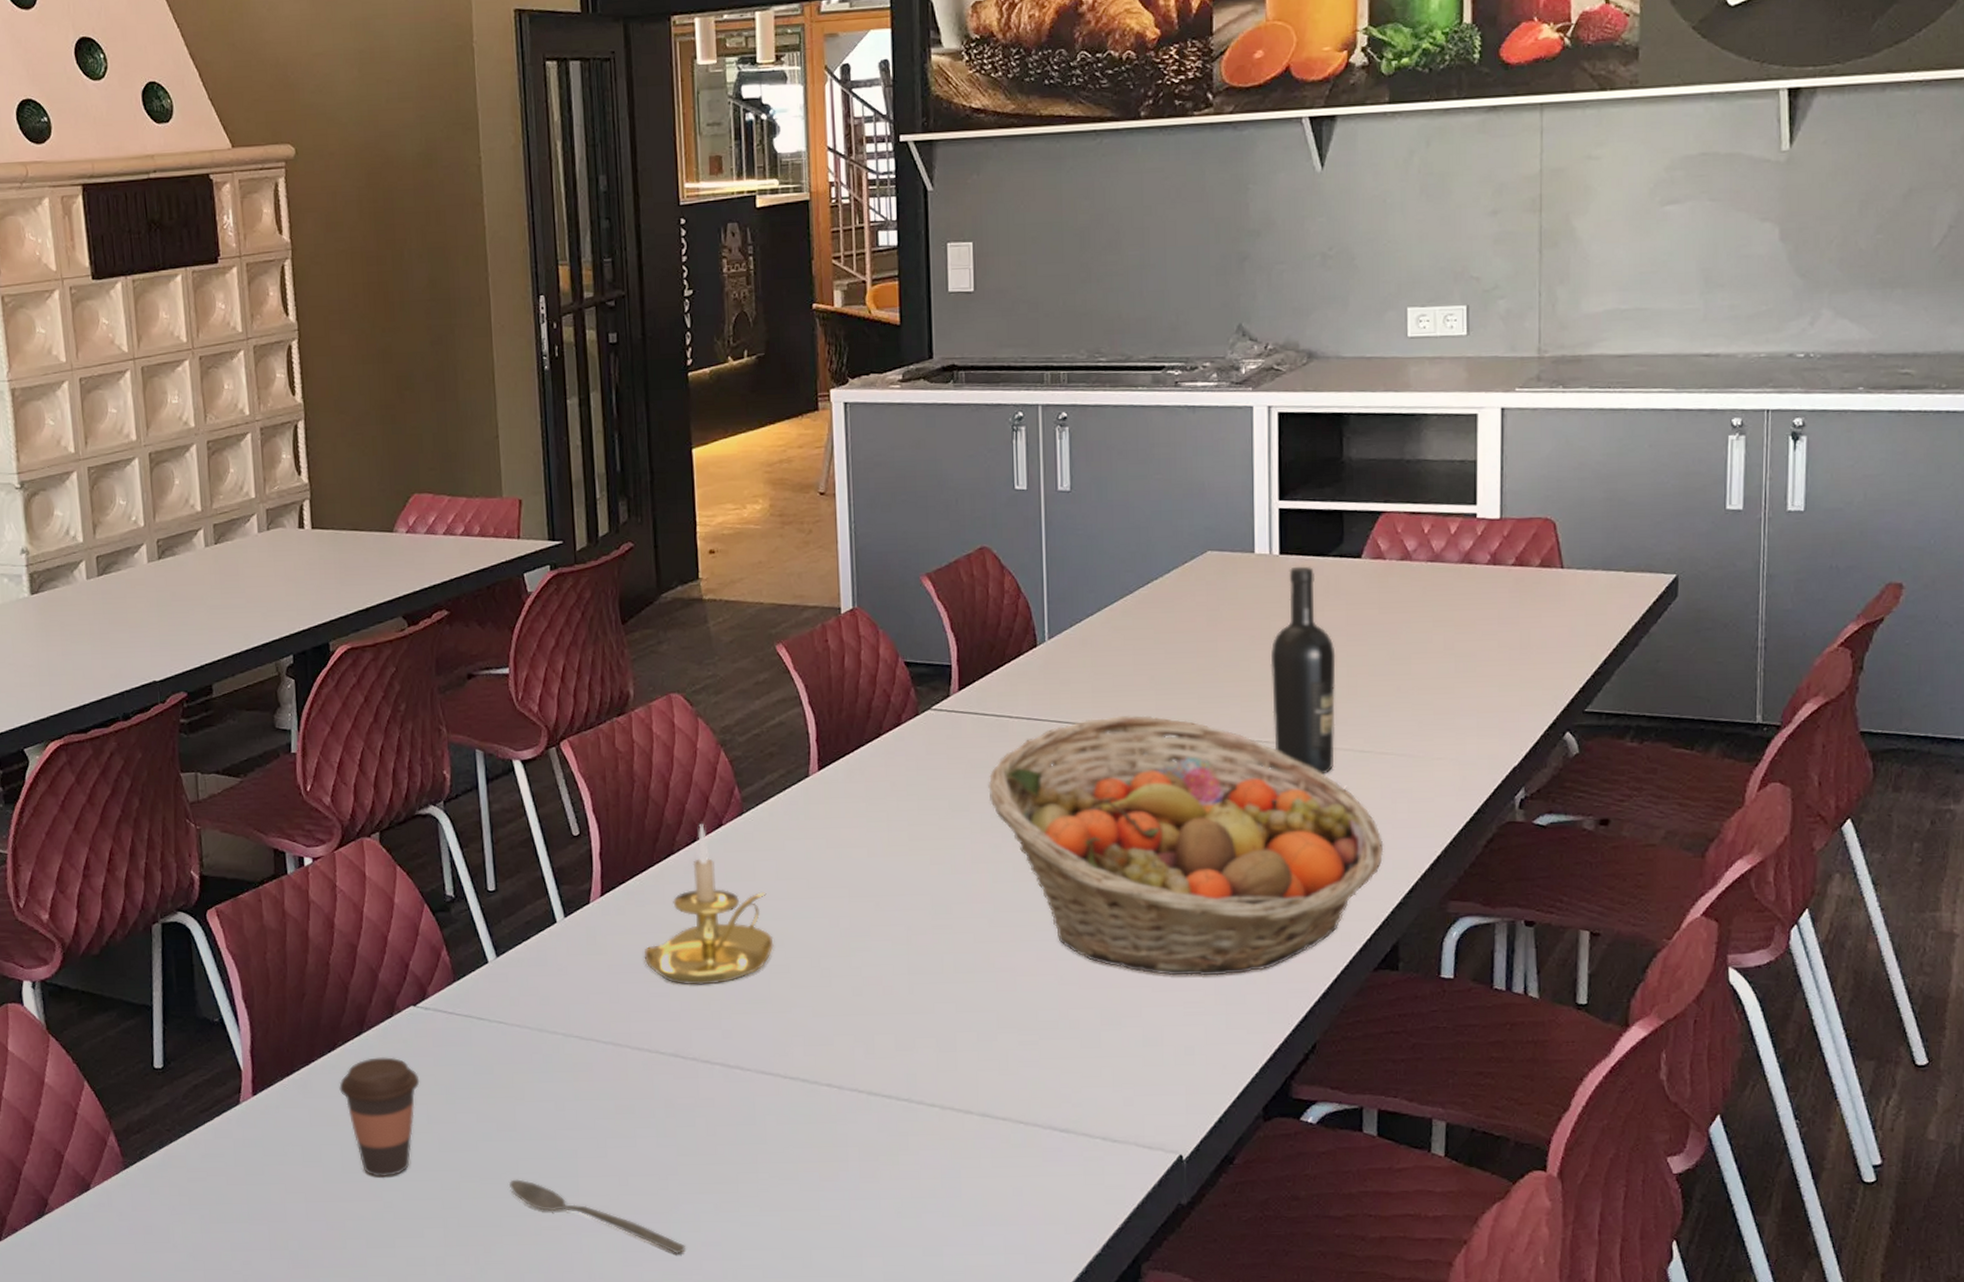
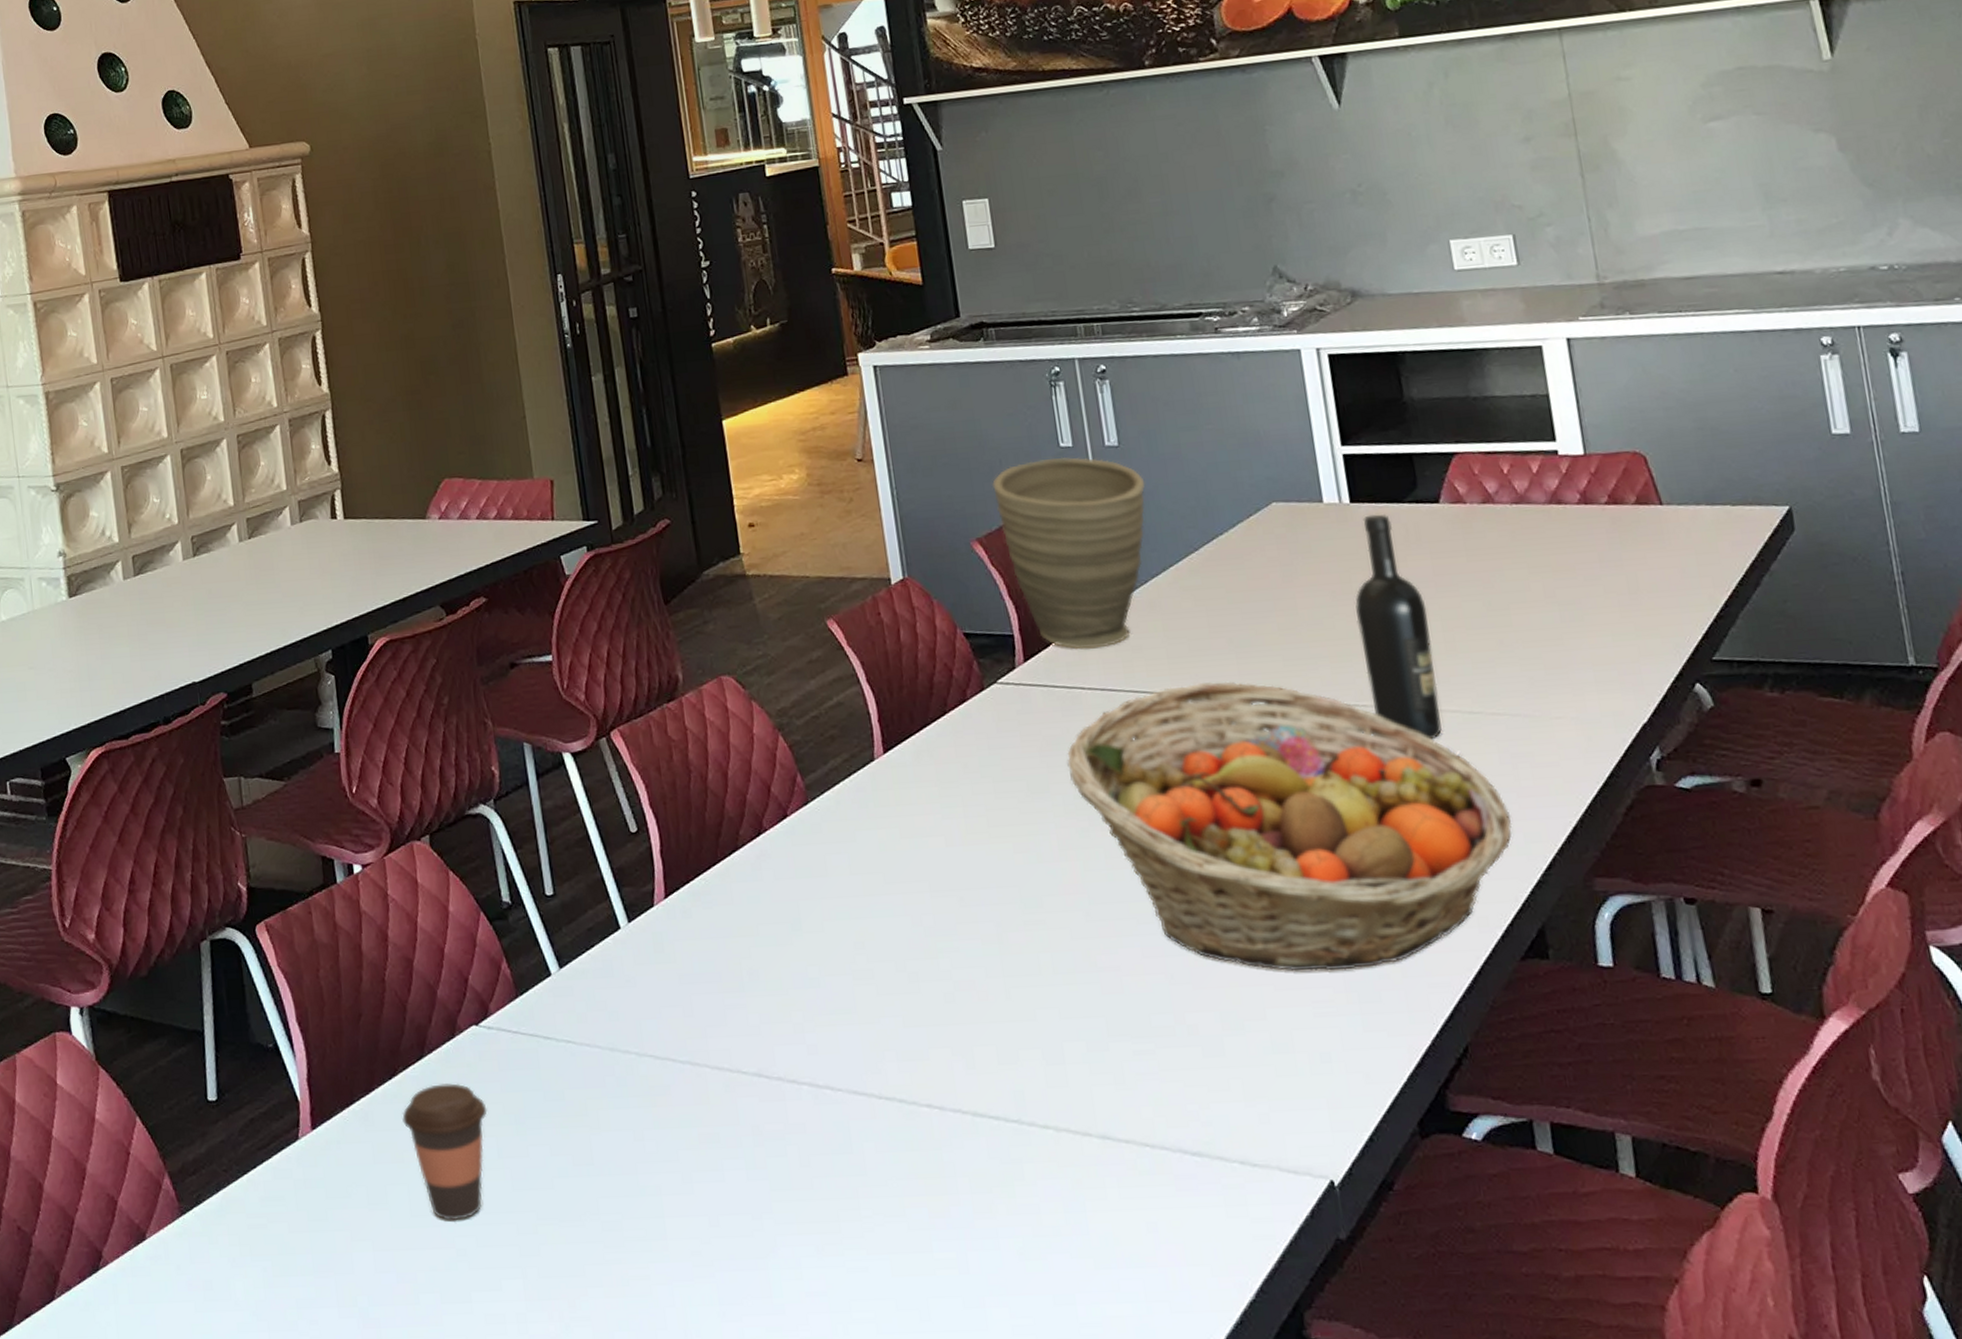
spoon: present [509,1179,687,1254] -> none [590,1221,789,1307]
candle holder: present [644,824,774,985] -> none [716,815,854,995]
vase: none [947,499,1091,681] -> present [992,457,1146,650]

